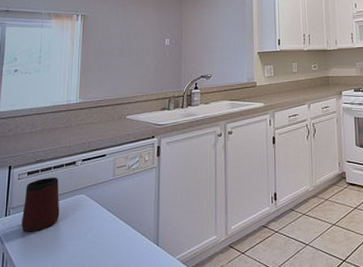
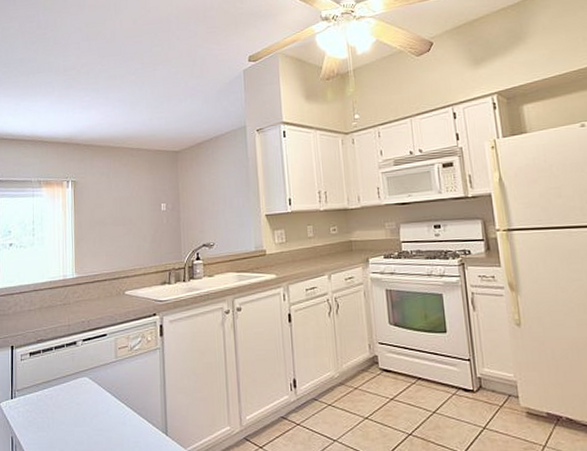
mug: present [21,177,60,232] -> none [27,358,64,416]

